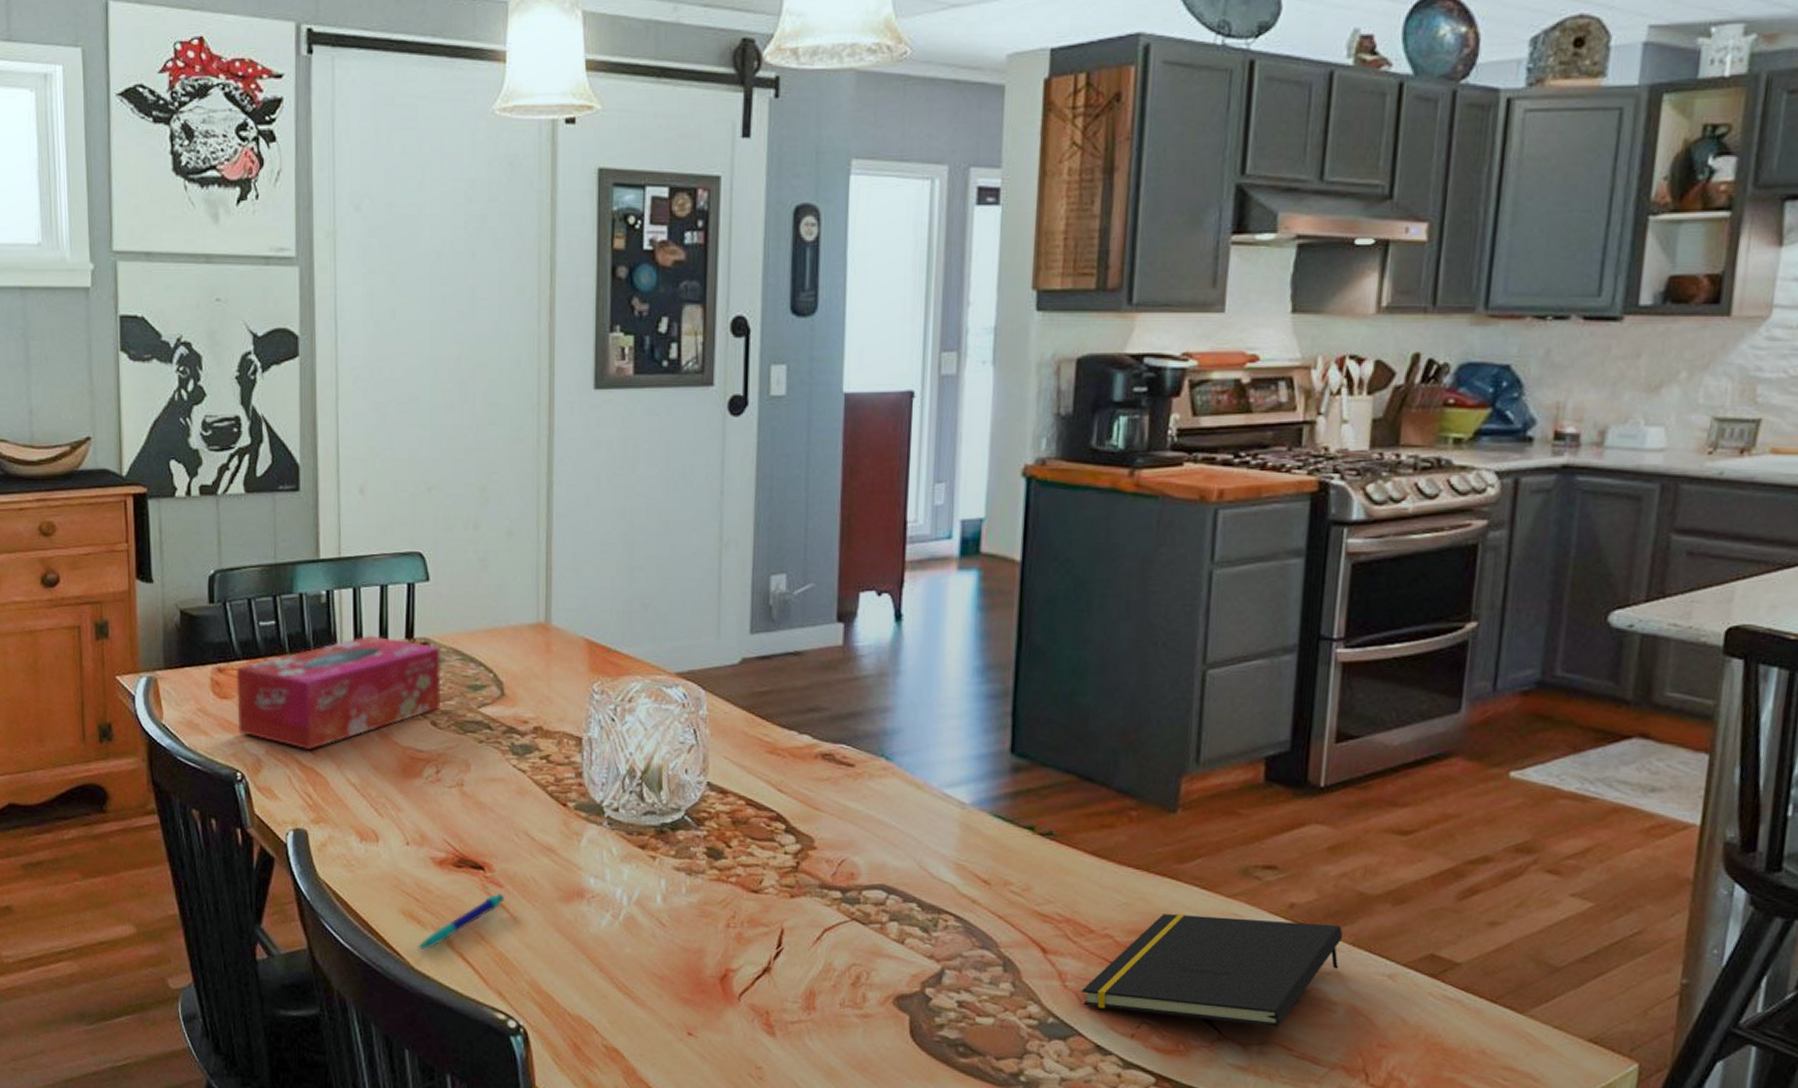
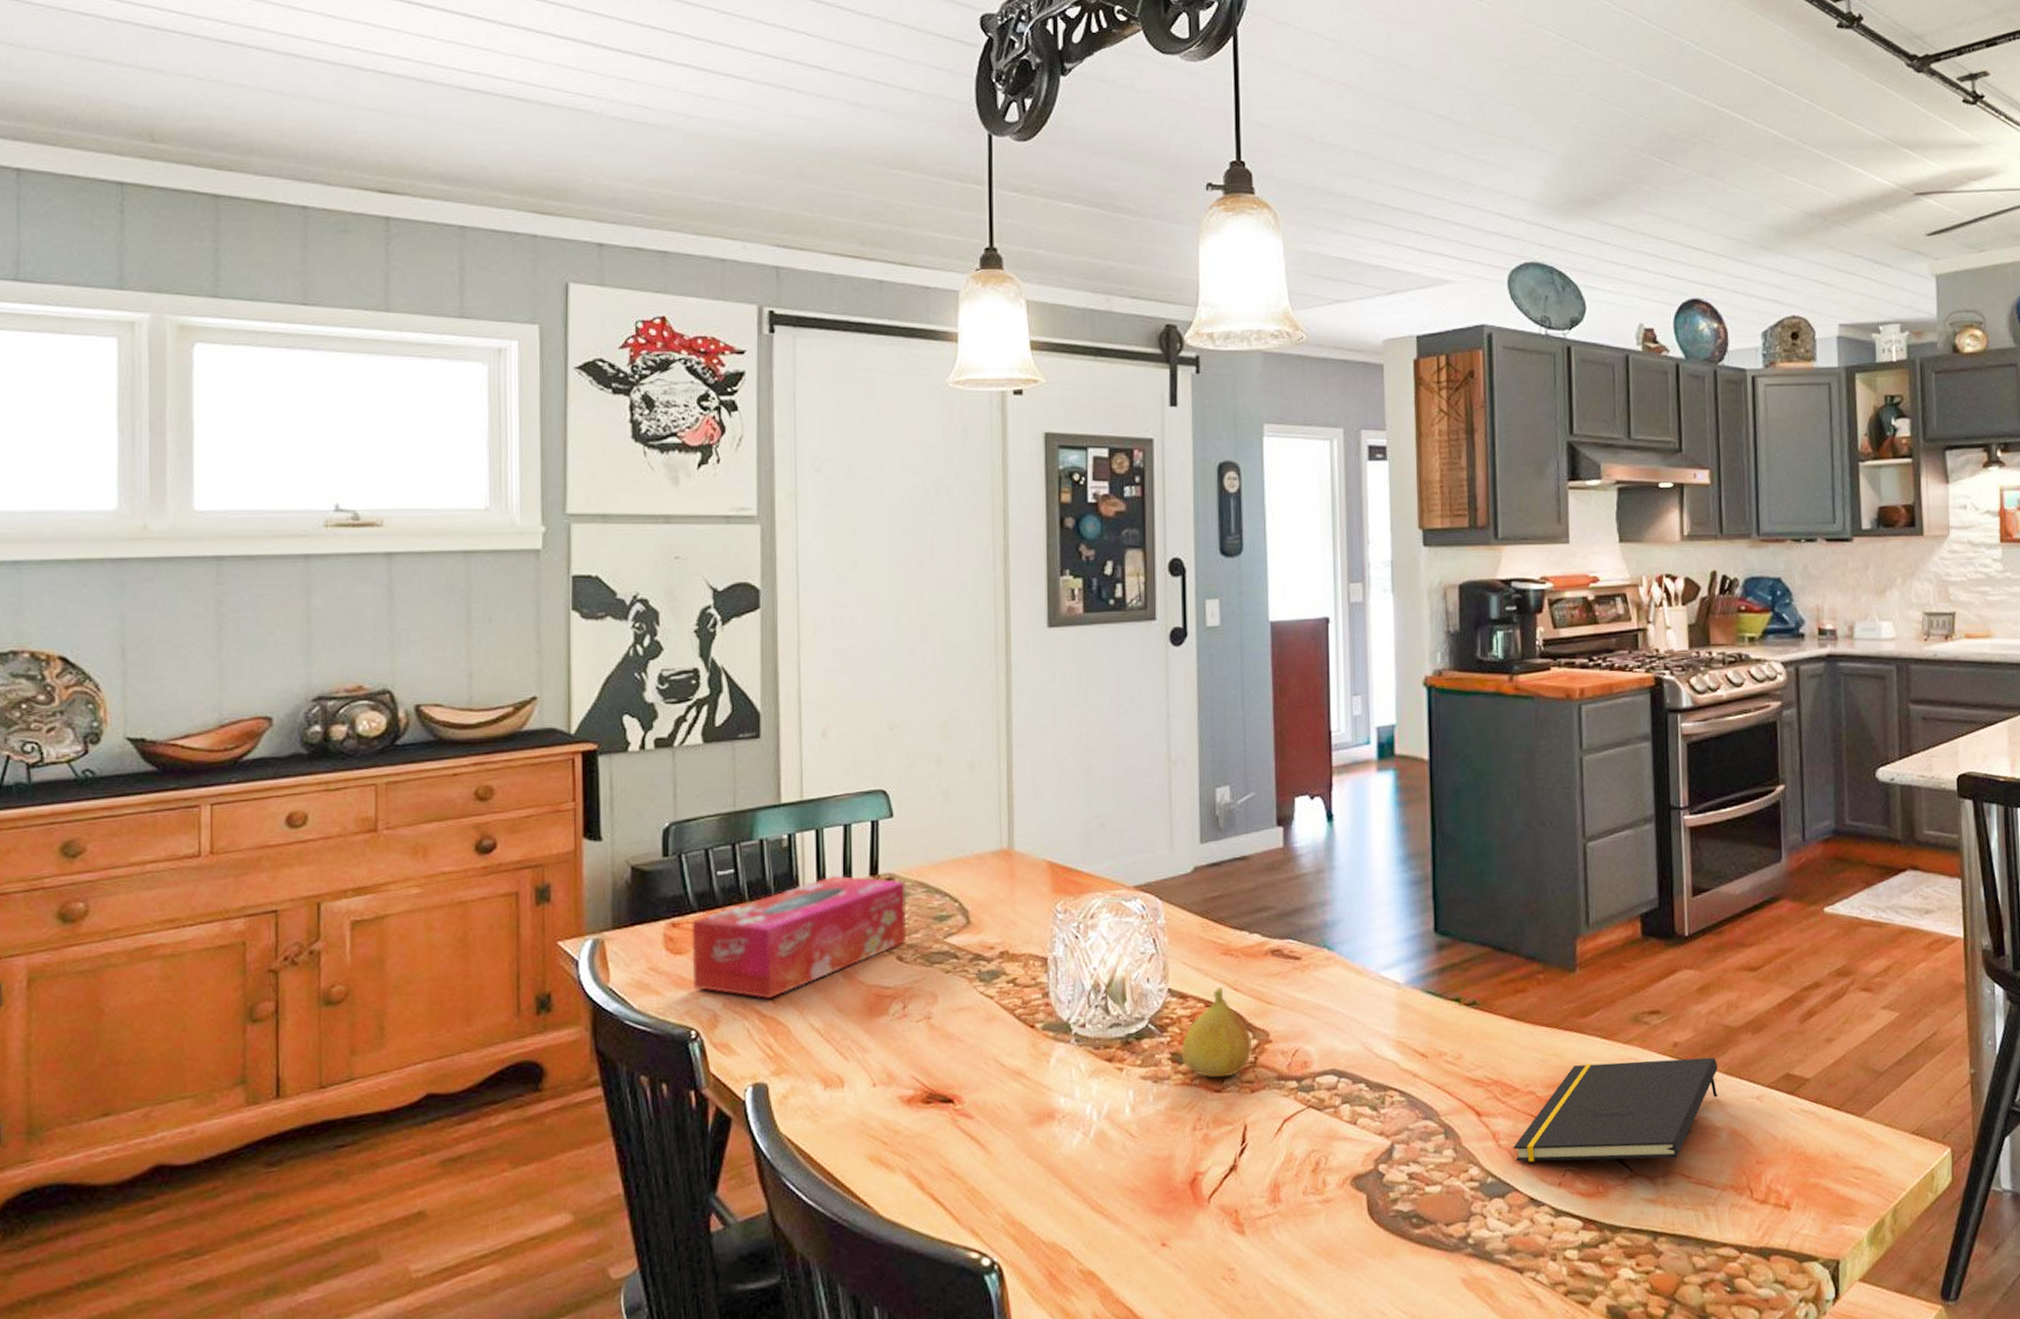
pen: present [417,892,504,951] -> none [886,1124,975,1197]
fruit: none [717,787,796,879] -> present [1181,987,1253,1078]

